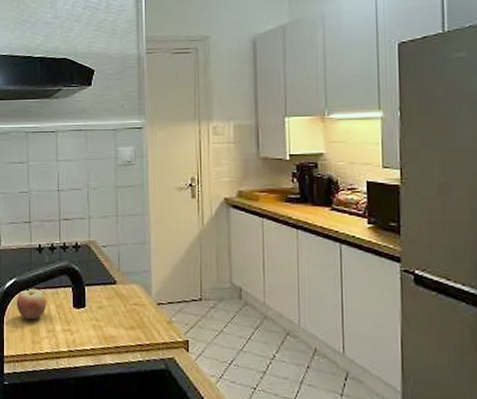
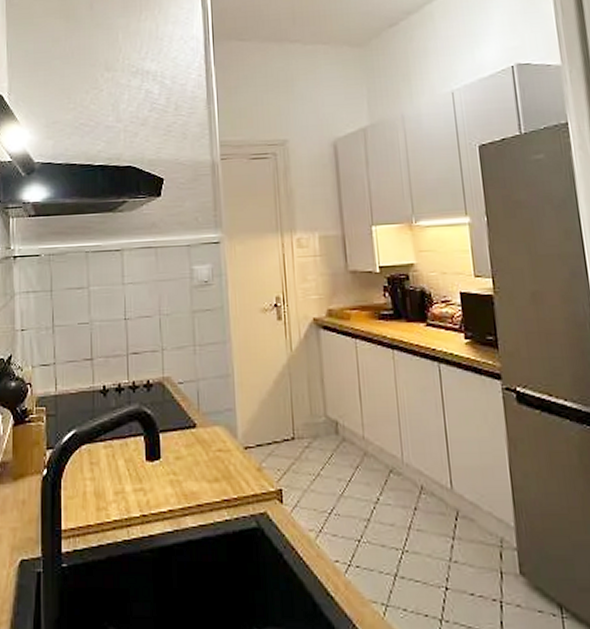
apple: present [16,288,47,320] -> none [76,441,114,481]

